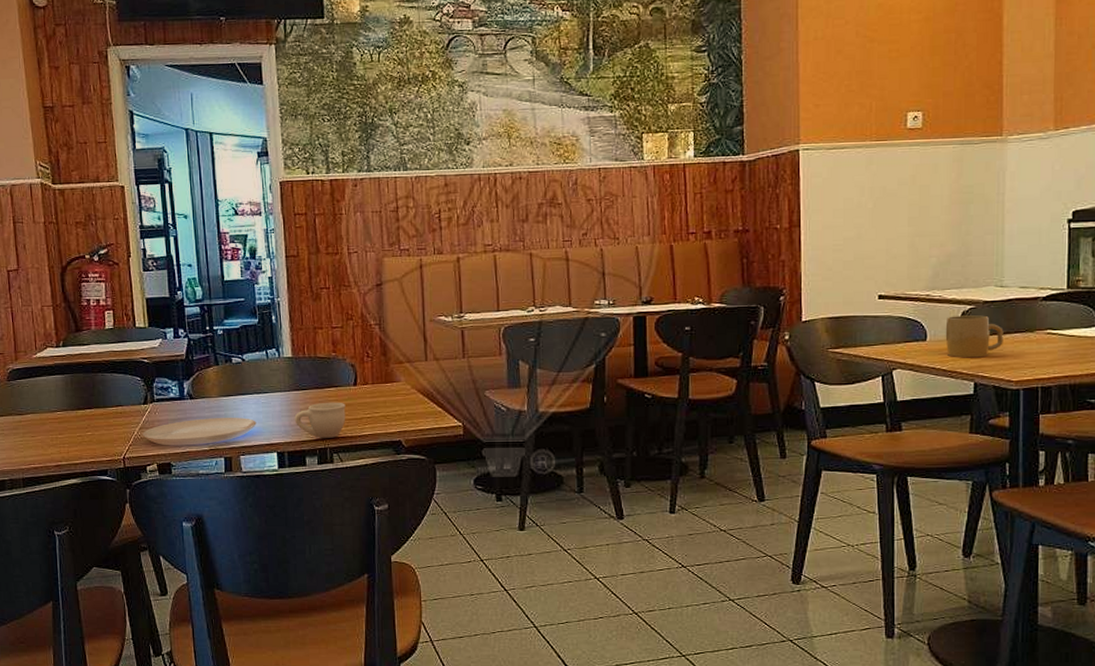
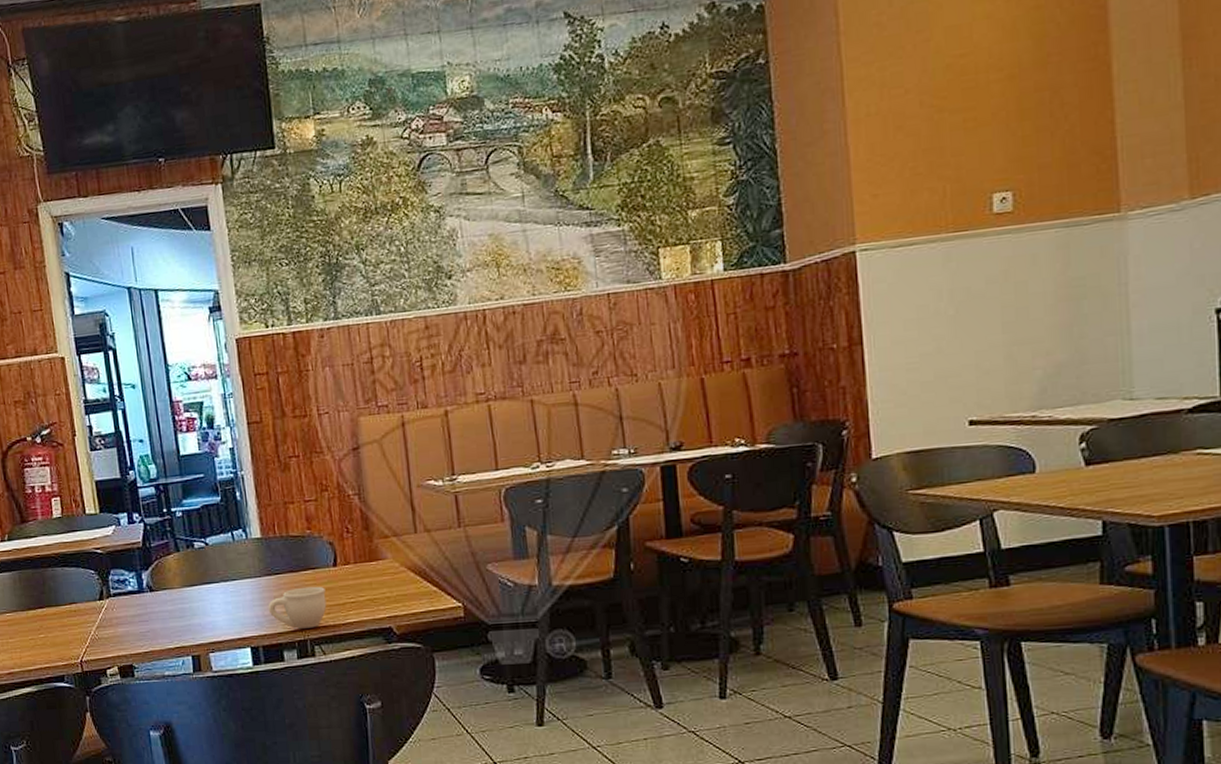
plate: present [142,418,257,446] -> none [100,609,226,646]
mug: present [945,315,1004,358] -> none [1059,436,1138,492]

